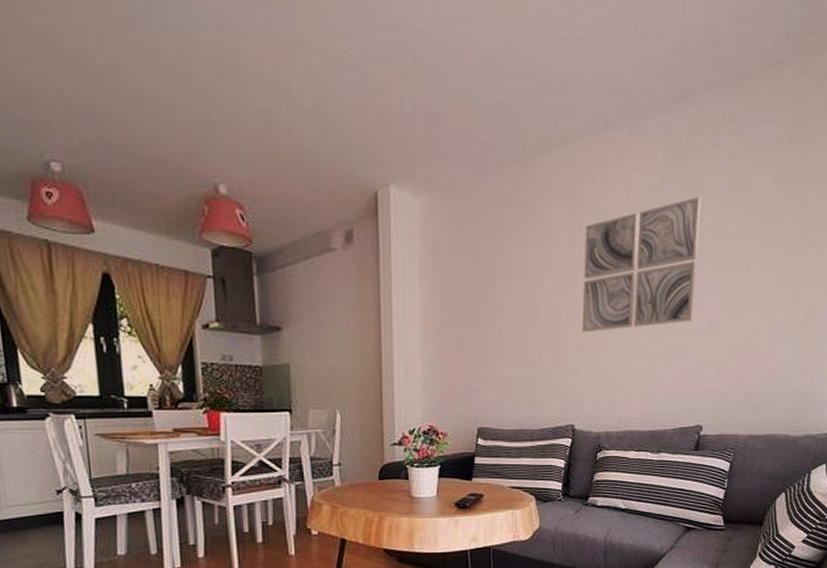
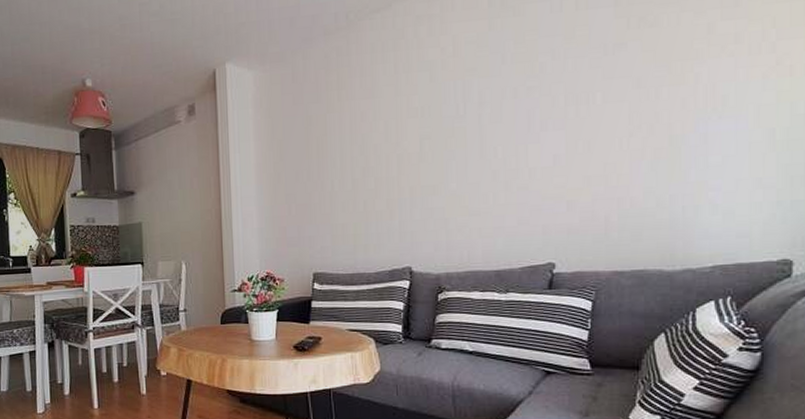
wall art: present [582,197,701,333] -> none [412,37,534,177]

